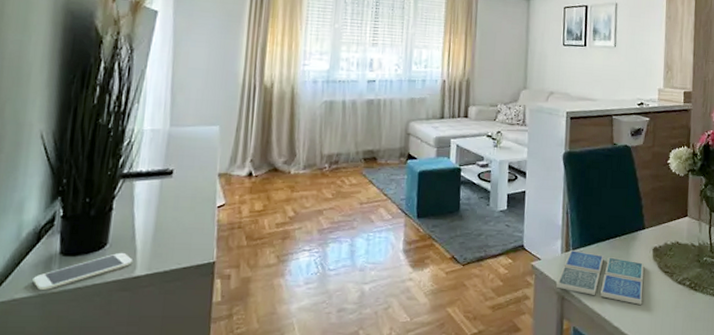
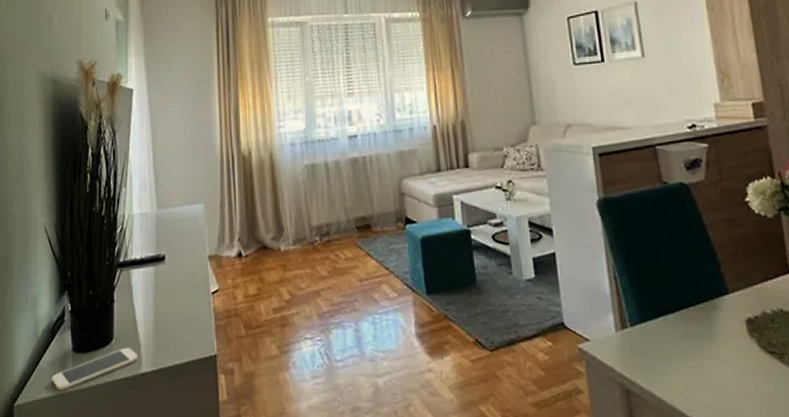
drink coaster: present [556,250,644,305] -> none [616,327,744,399]

